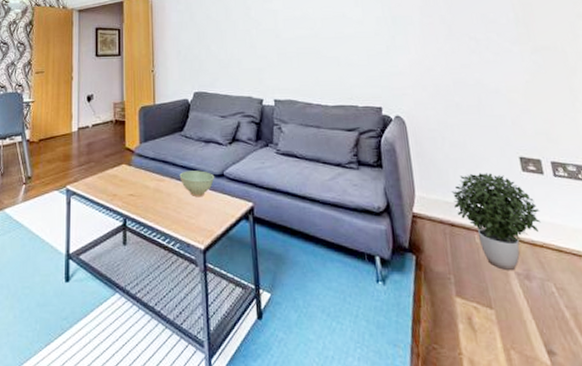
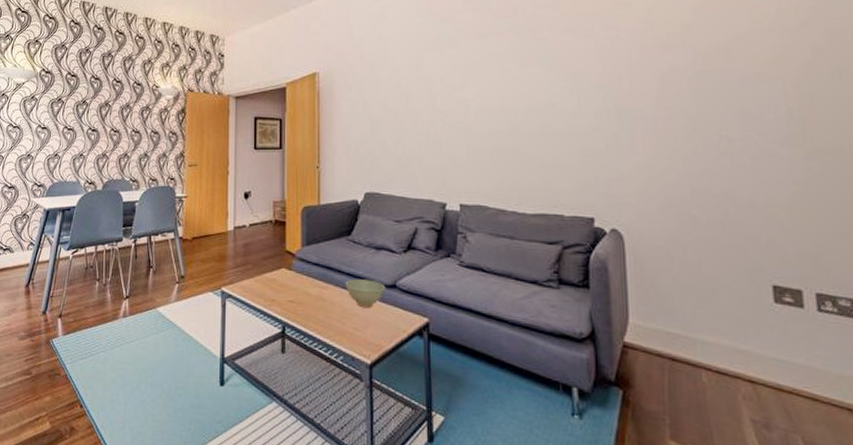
potted plant: present [451,173,541,271] -> none [675,301,794,418]

